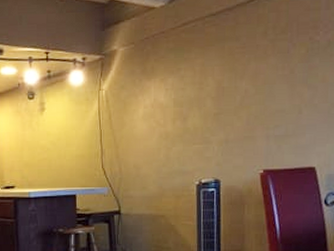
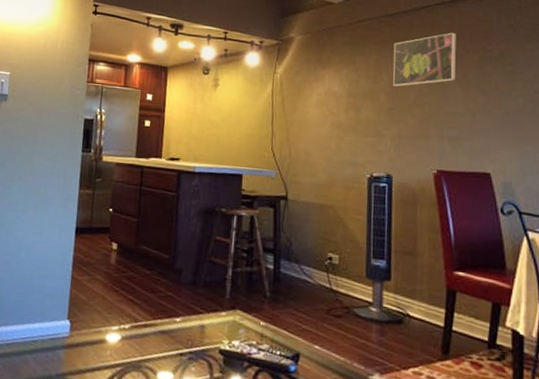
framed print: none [218,25,283,90] -> present [393,32,456,87]

